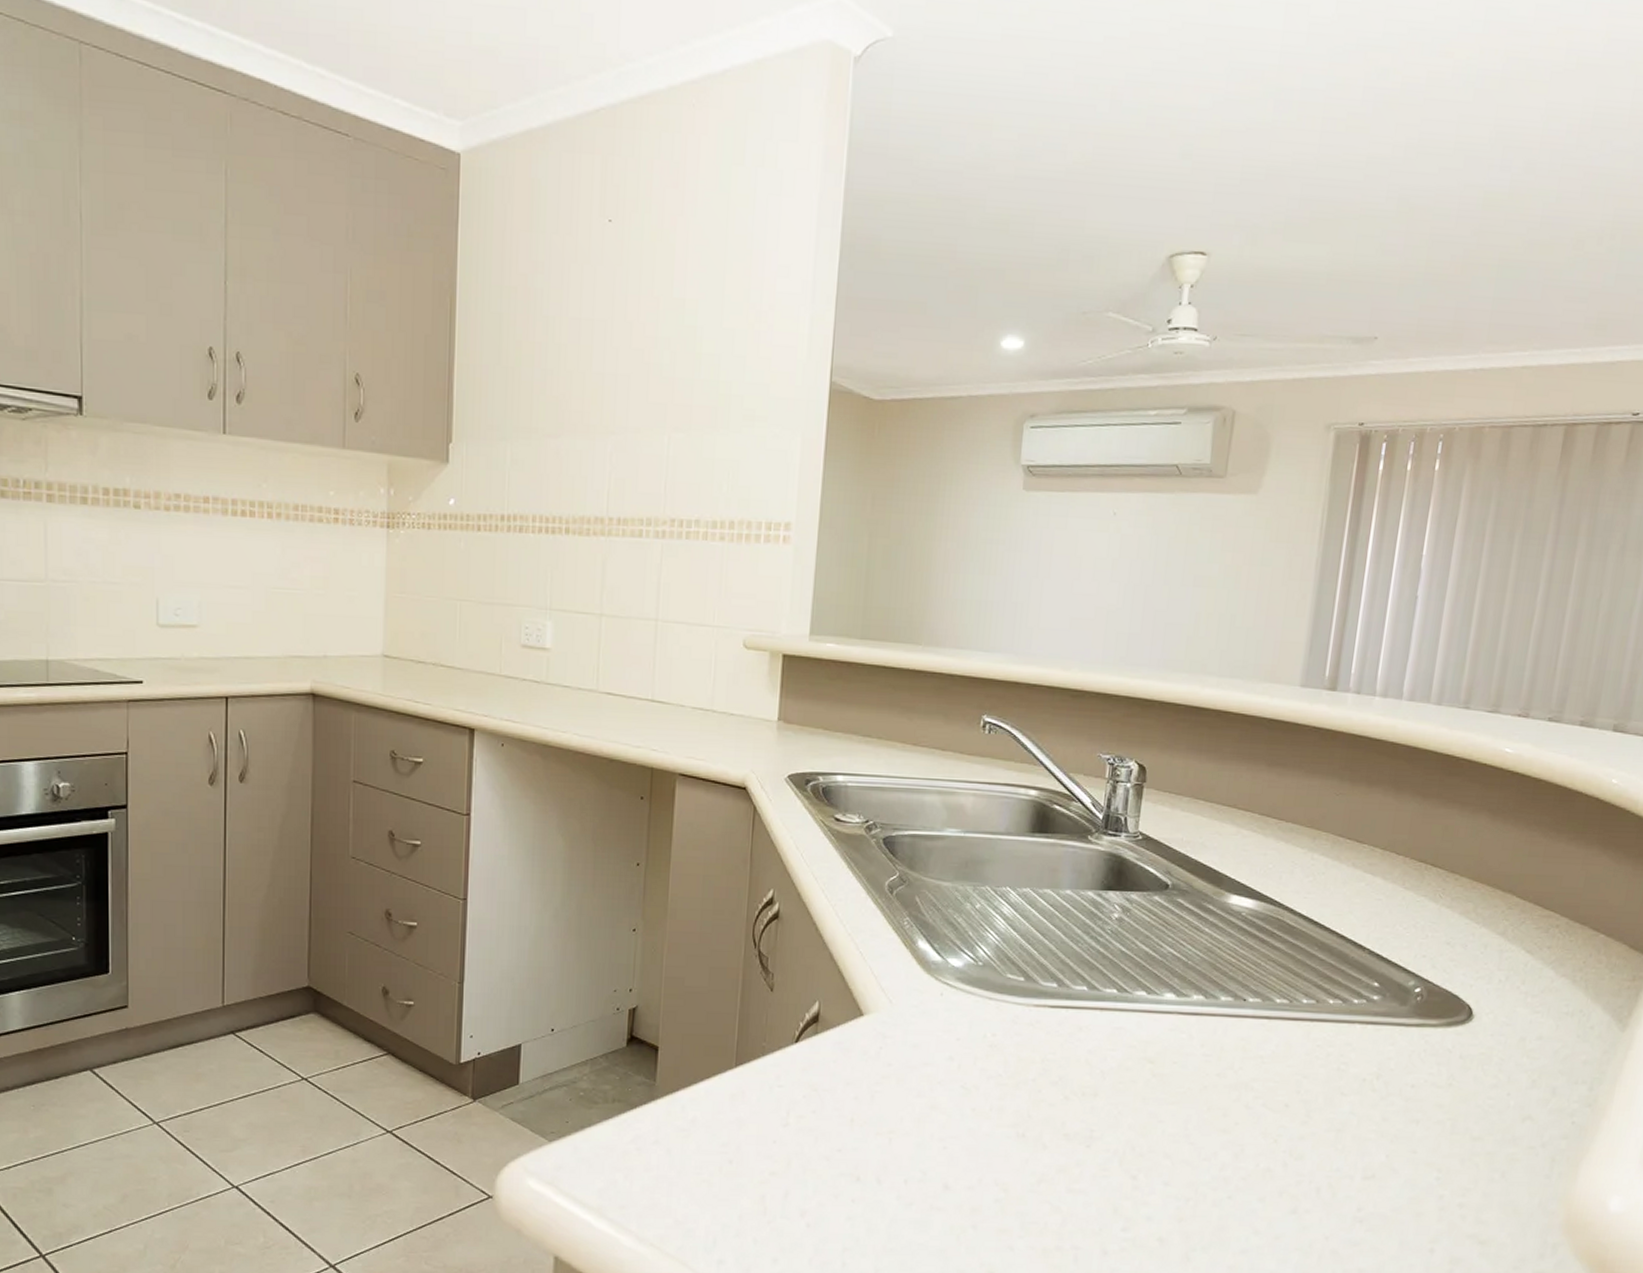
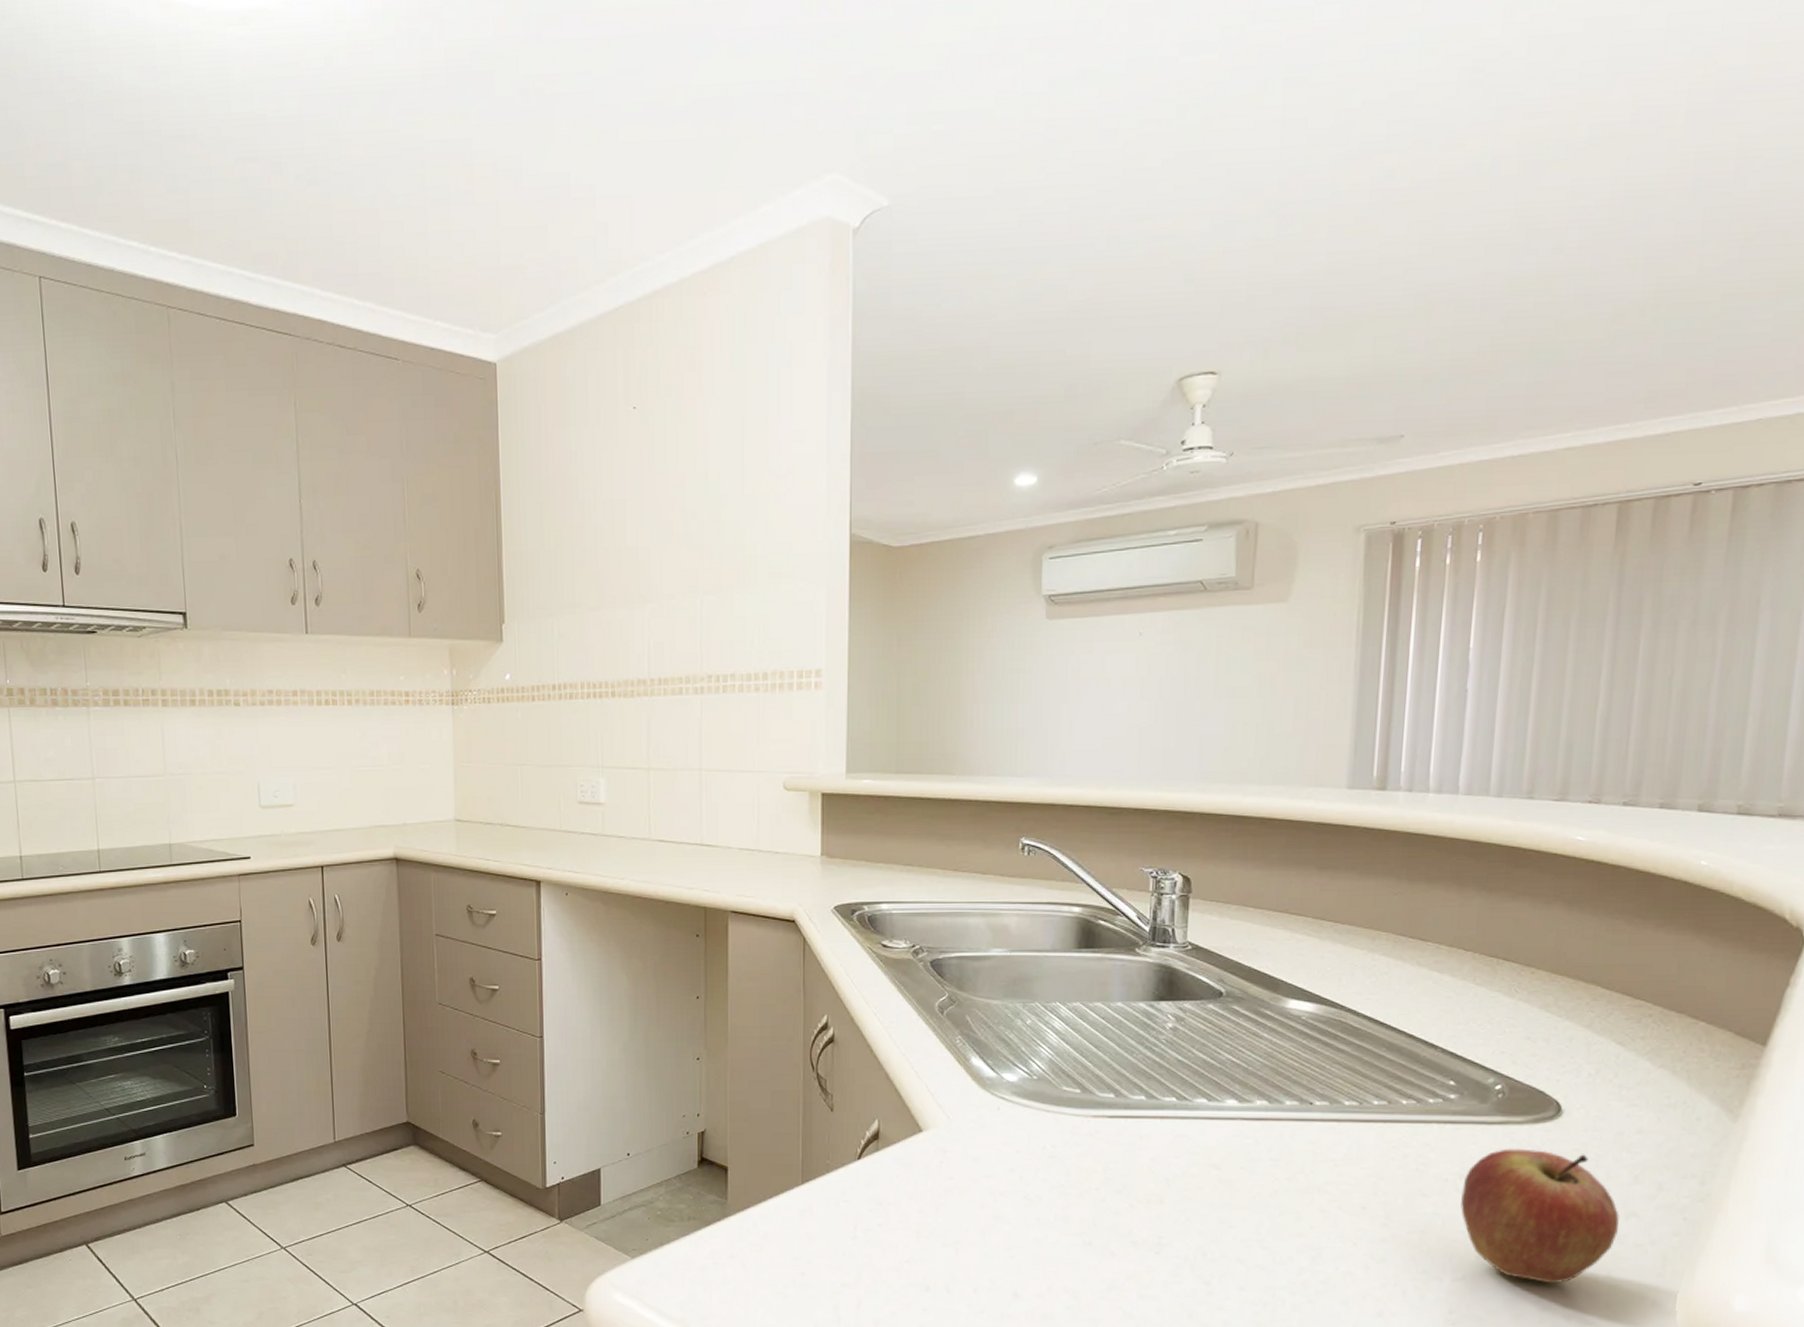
fruit: none [1375,1050,1517,1184] -> present [1460,1148,1620,1284]

